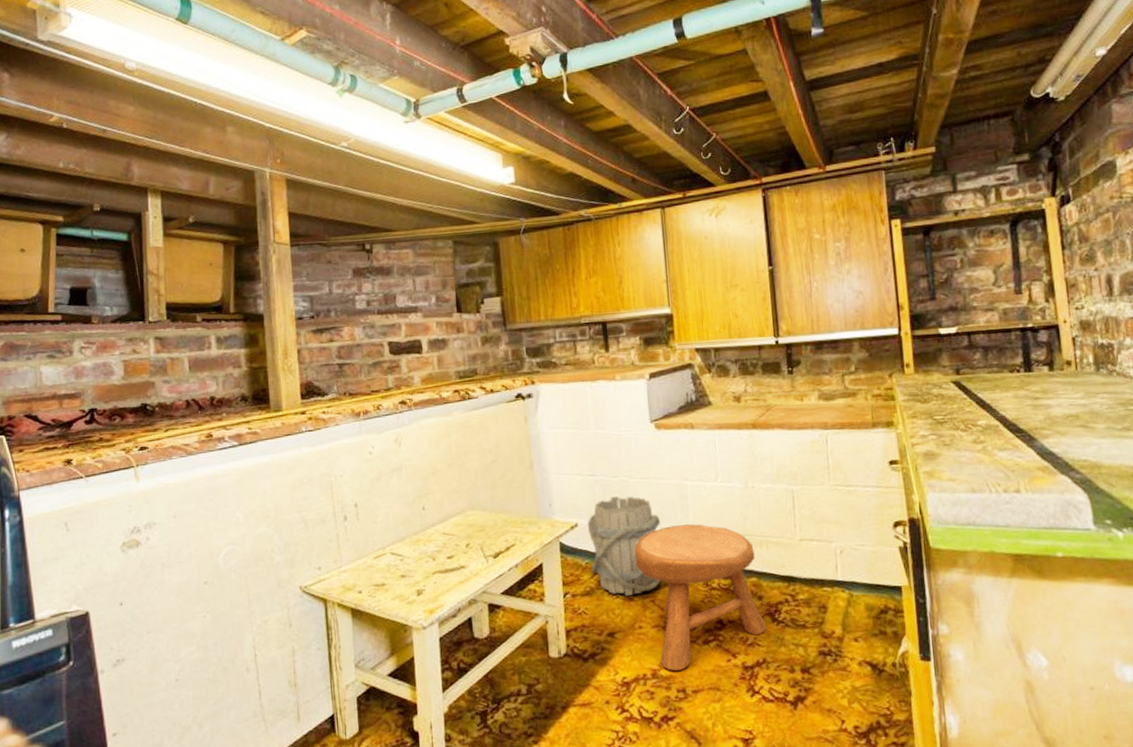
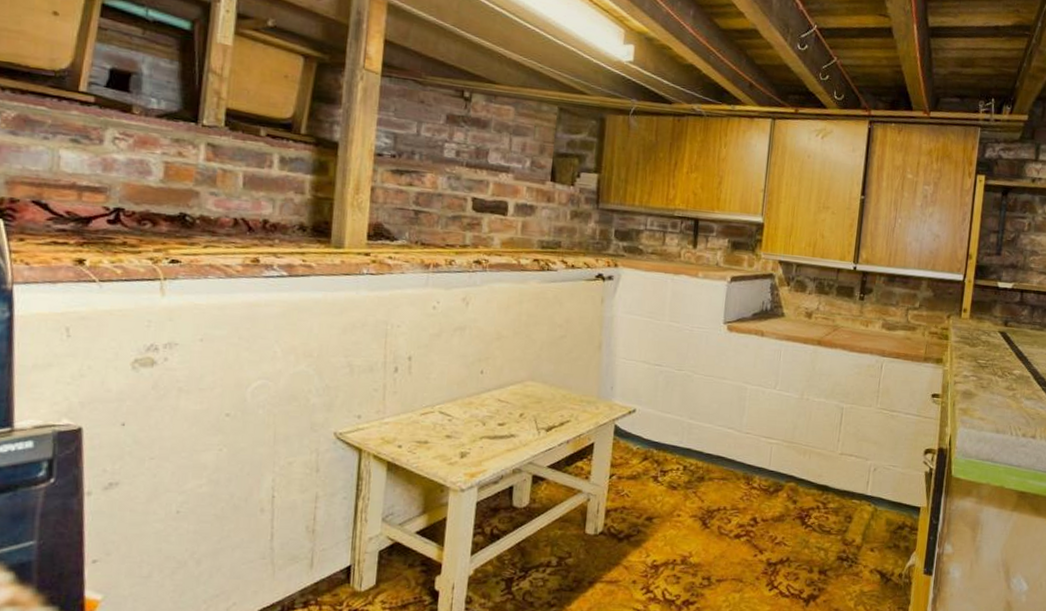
bucket: present [587,496,660,597] -> none [641,389,716,485]
stool: present [634,524,767,671] -> none [684,424,798,560]

